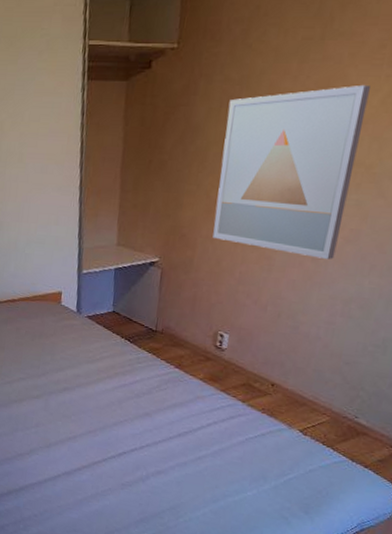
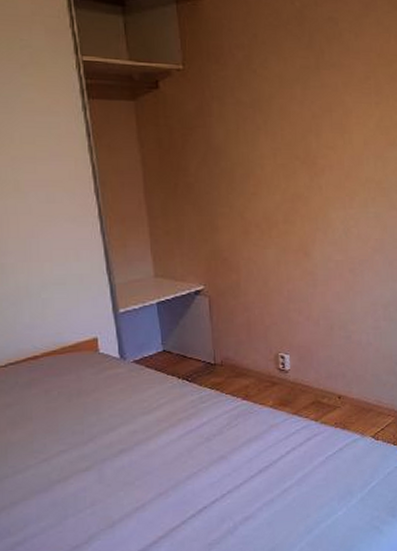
wall art: present [212,84,370,259] -> none [245,110,368,269]

